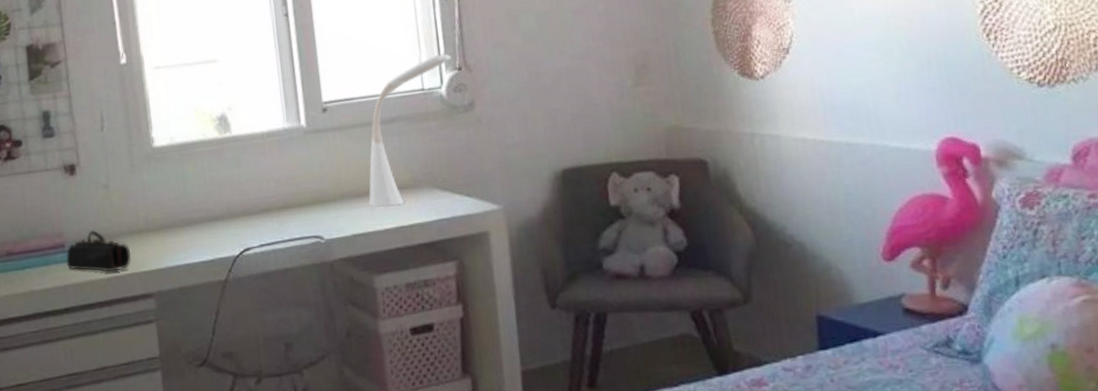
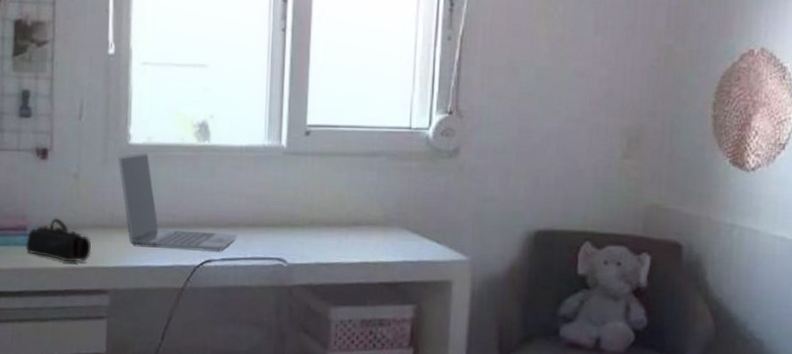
laptop: none [145,153,272,247] -> present [118,152,238,253]
desk lamp: present [369,54,451,207] -> none [337,95,444,241]

